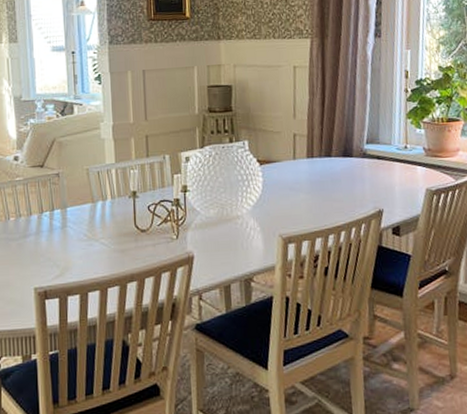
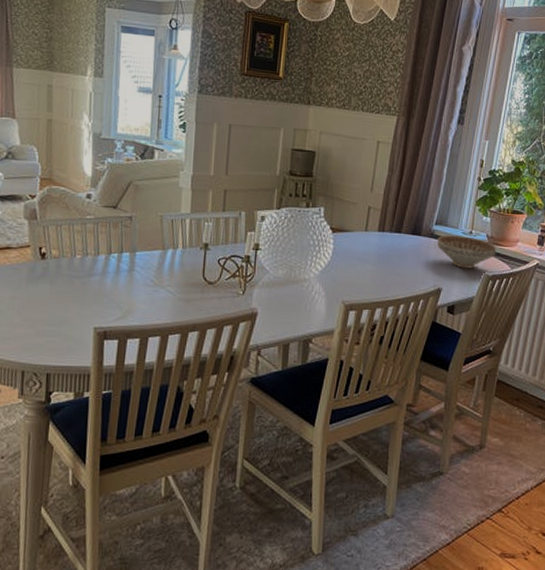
decorative bowl: none [371,152,437,186] -> present [437,235,497,269]

